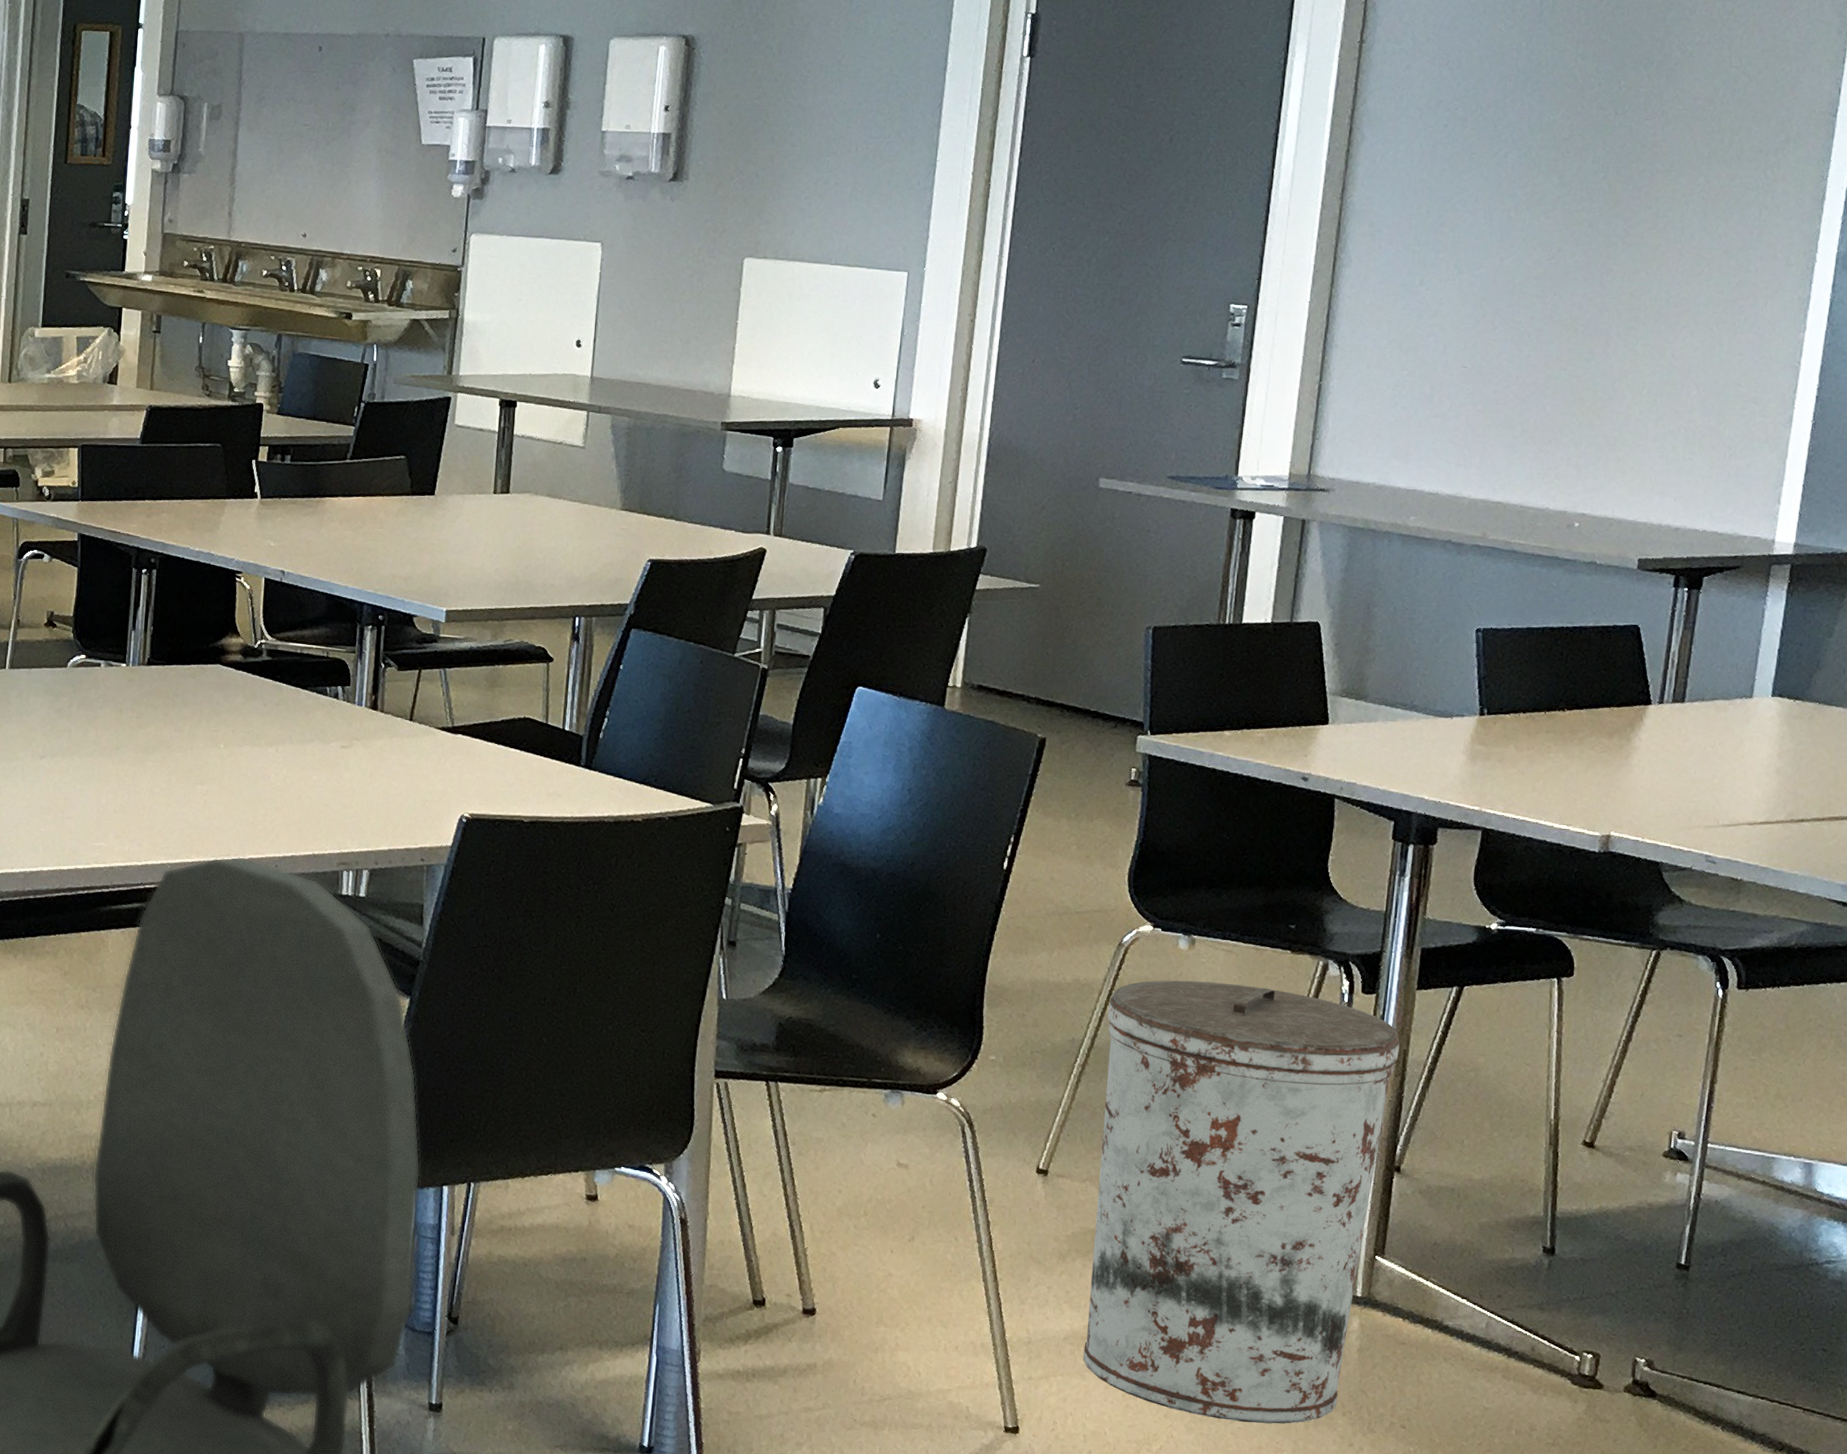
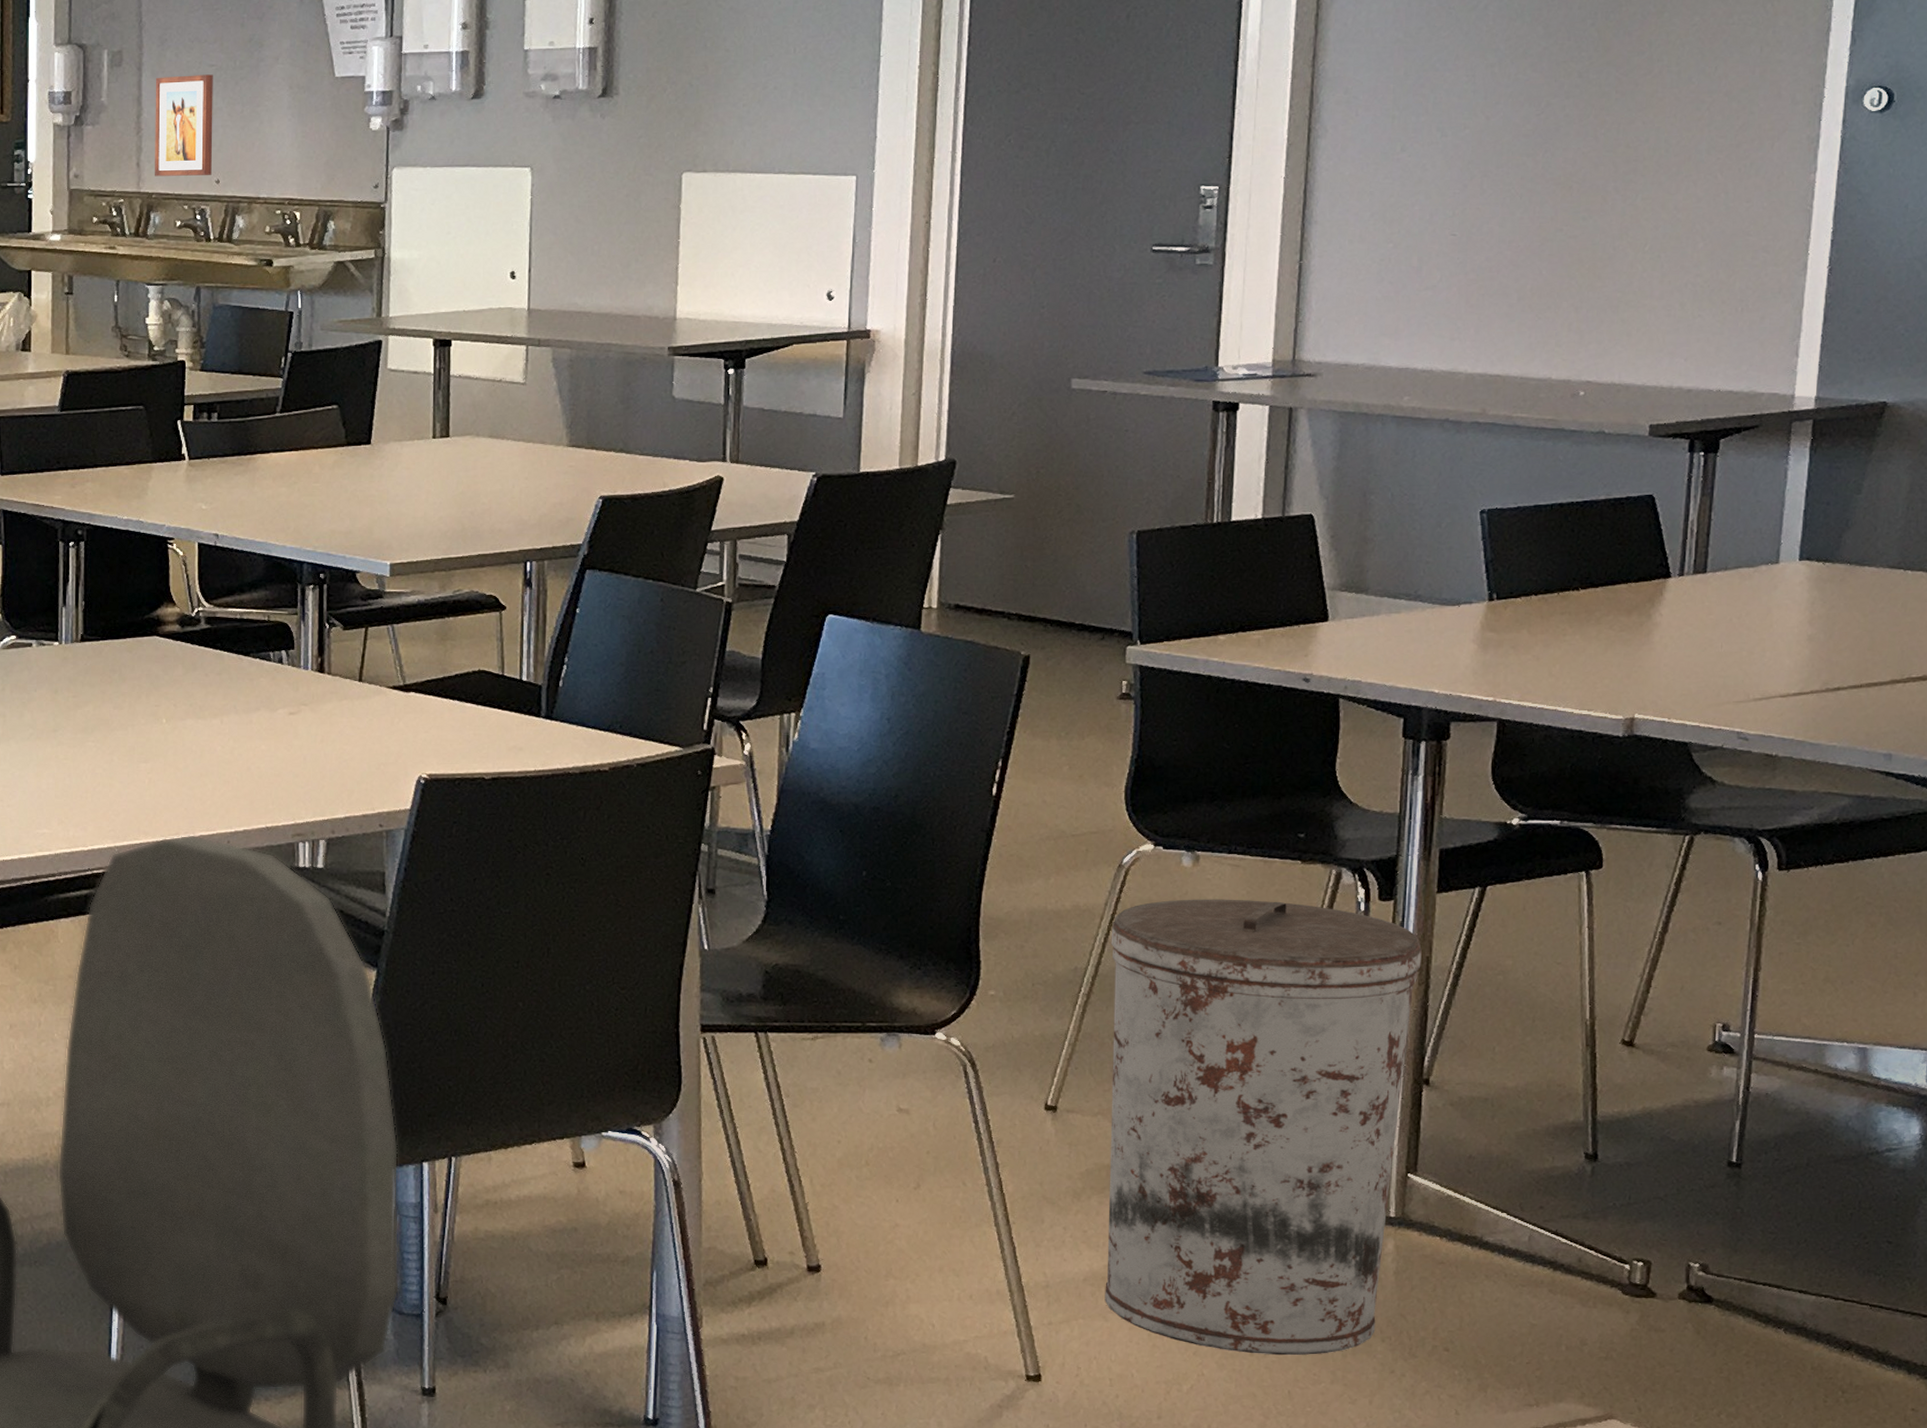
wall art: none [245,132,306,229] -> present [155,74,213,176]

